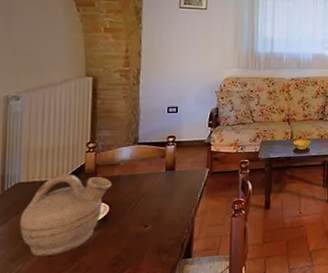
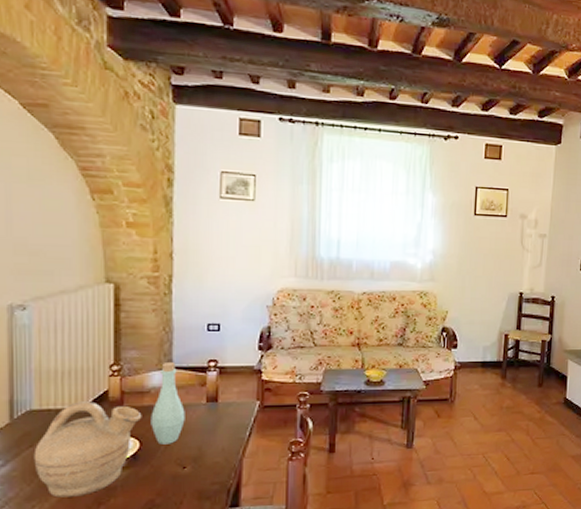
bottle: none [119,138,148,208] -> present [151,361,185,445]

